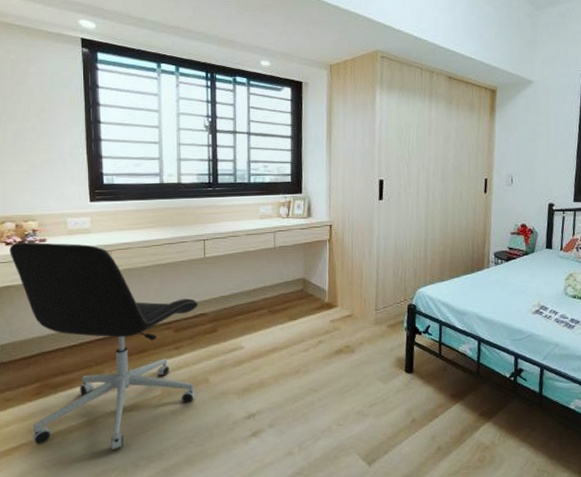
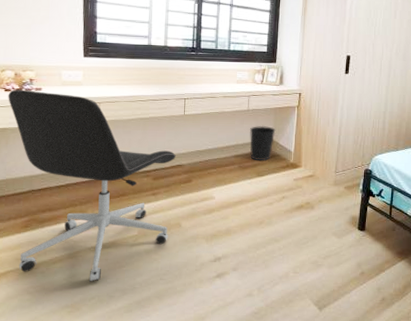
wastebasket: none [278,263,307,303] -> present [249,125,276,161]

